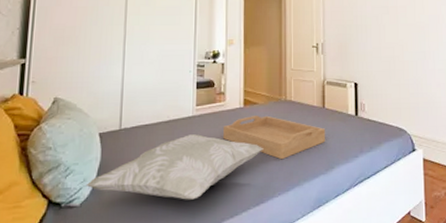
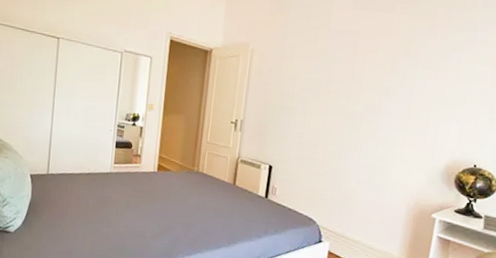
decorative pillow: present [86,134,264,200] -> none [19,188,172,246]
serving tray: present [223,115,326,160] -> none [136,181,233,227]

